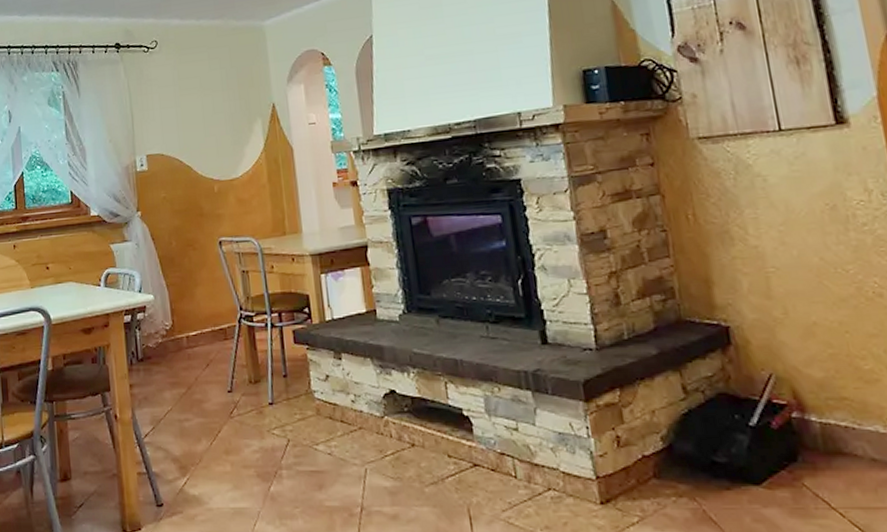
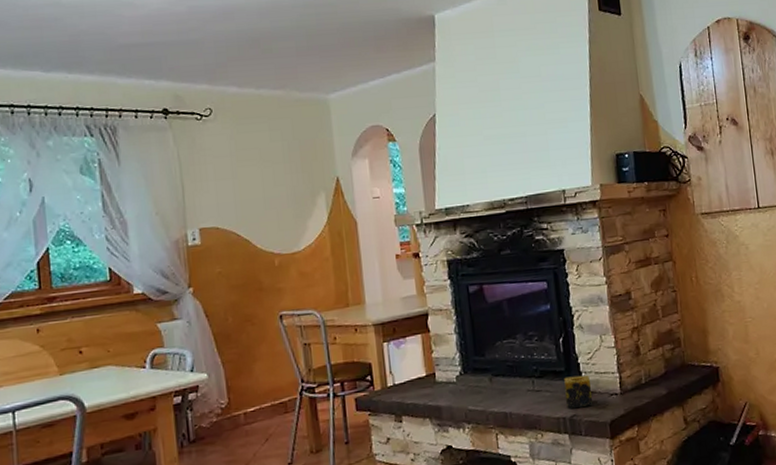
candle: none [524,323,562,362] -> present [564,375,594,408]

